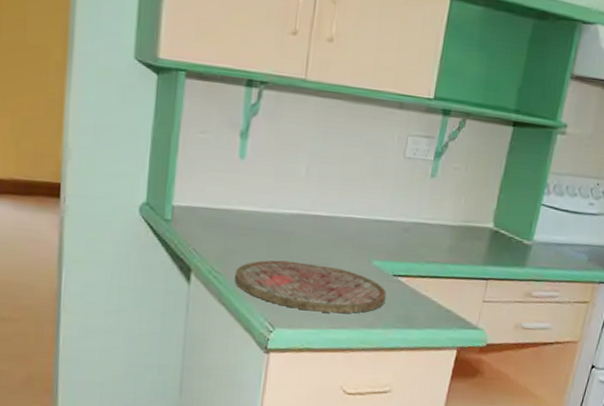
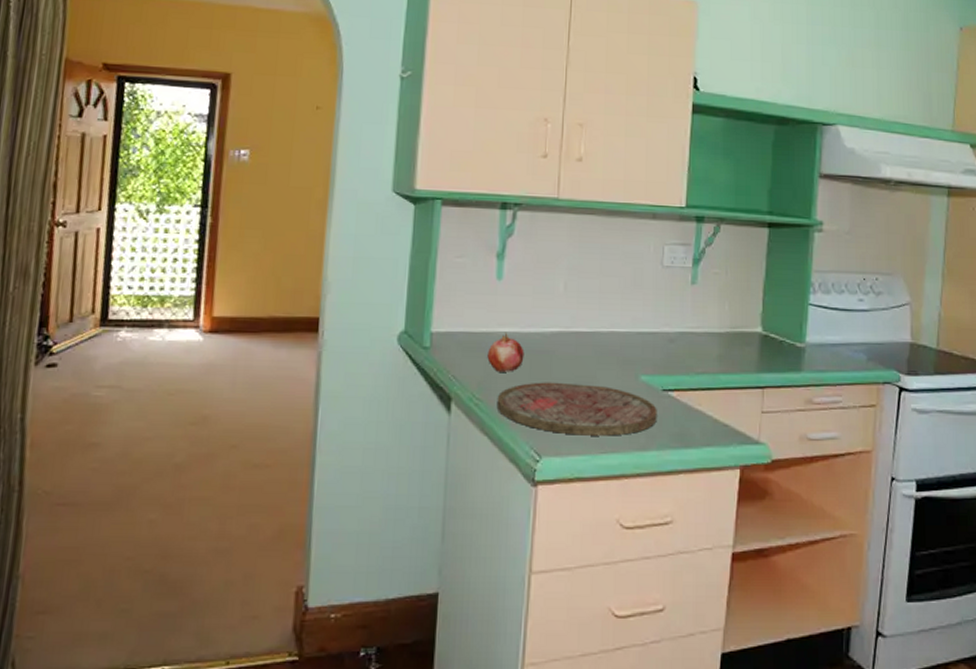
fruit: none [227,210,264,249] -> present [487,332,525,372]

